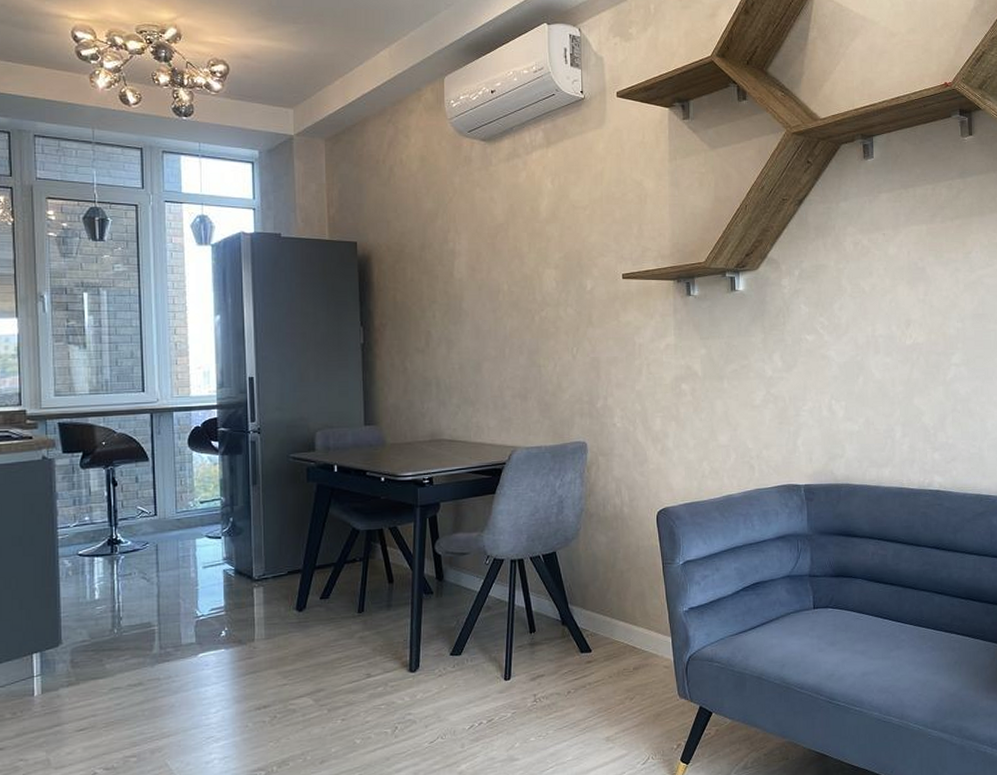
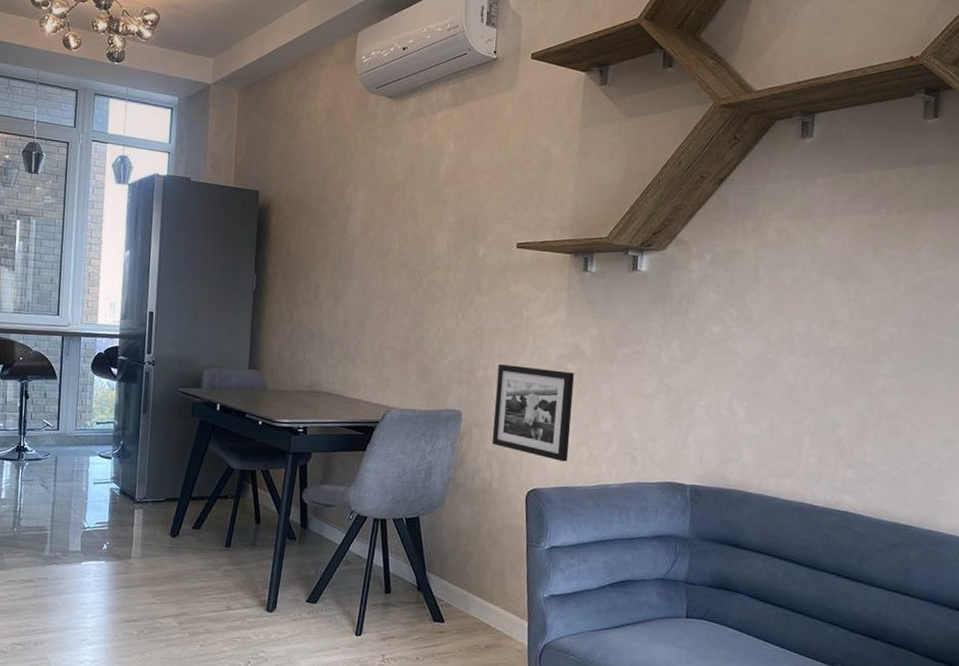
picture frame: none [617,391,692,479] -> present [491,364,574,462]

